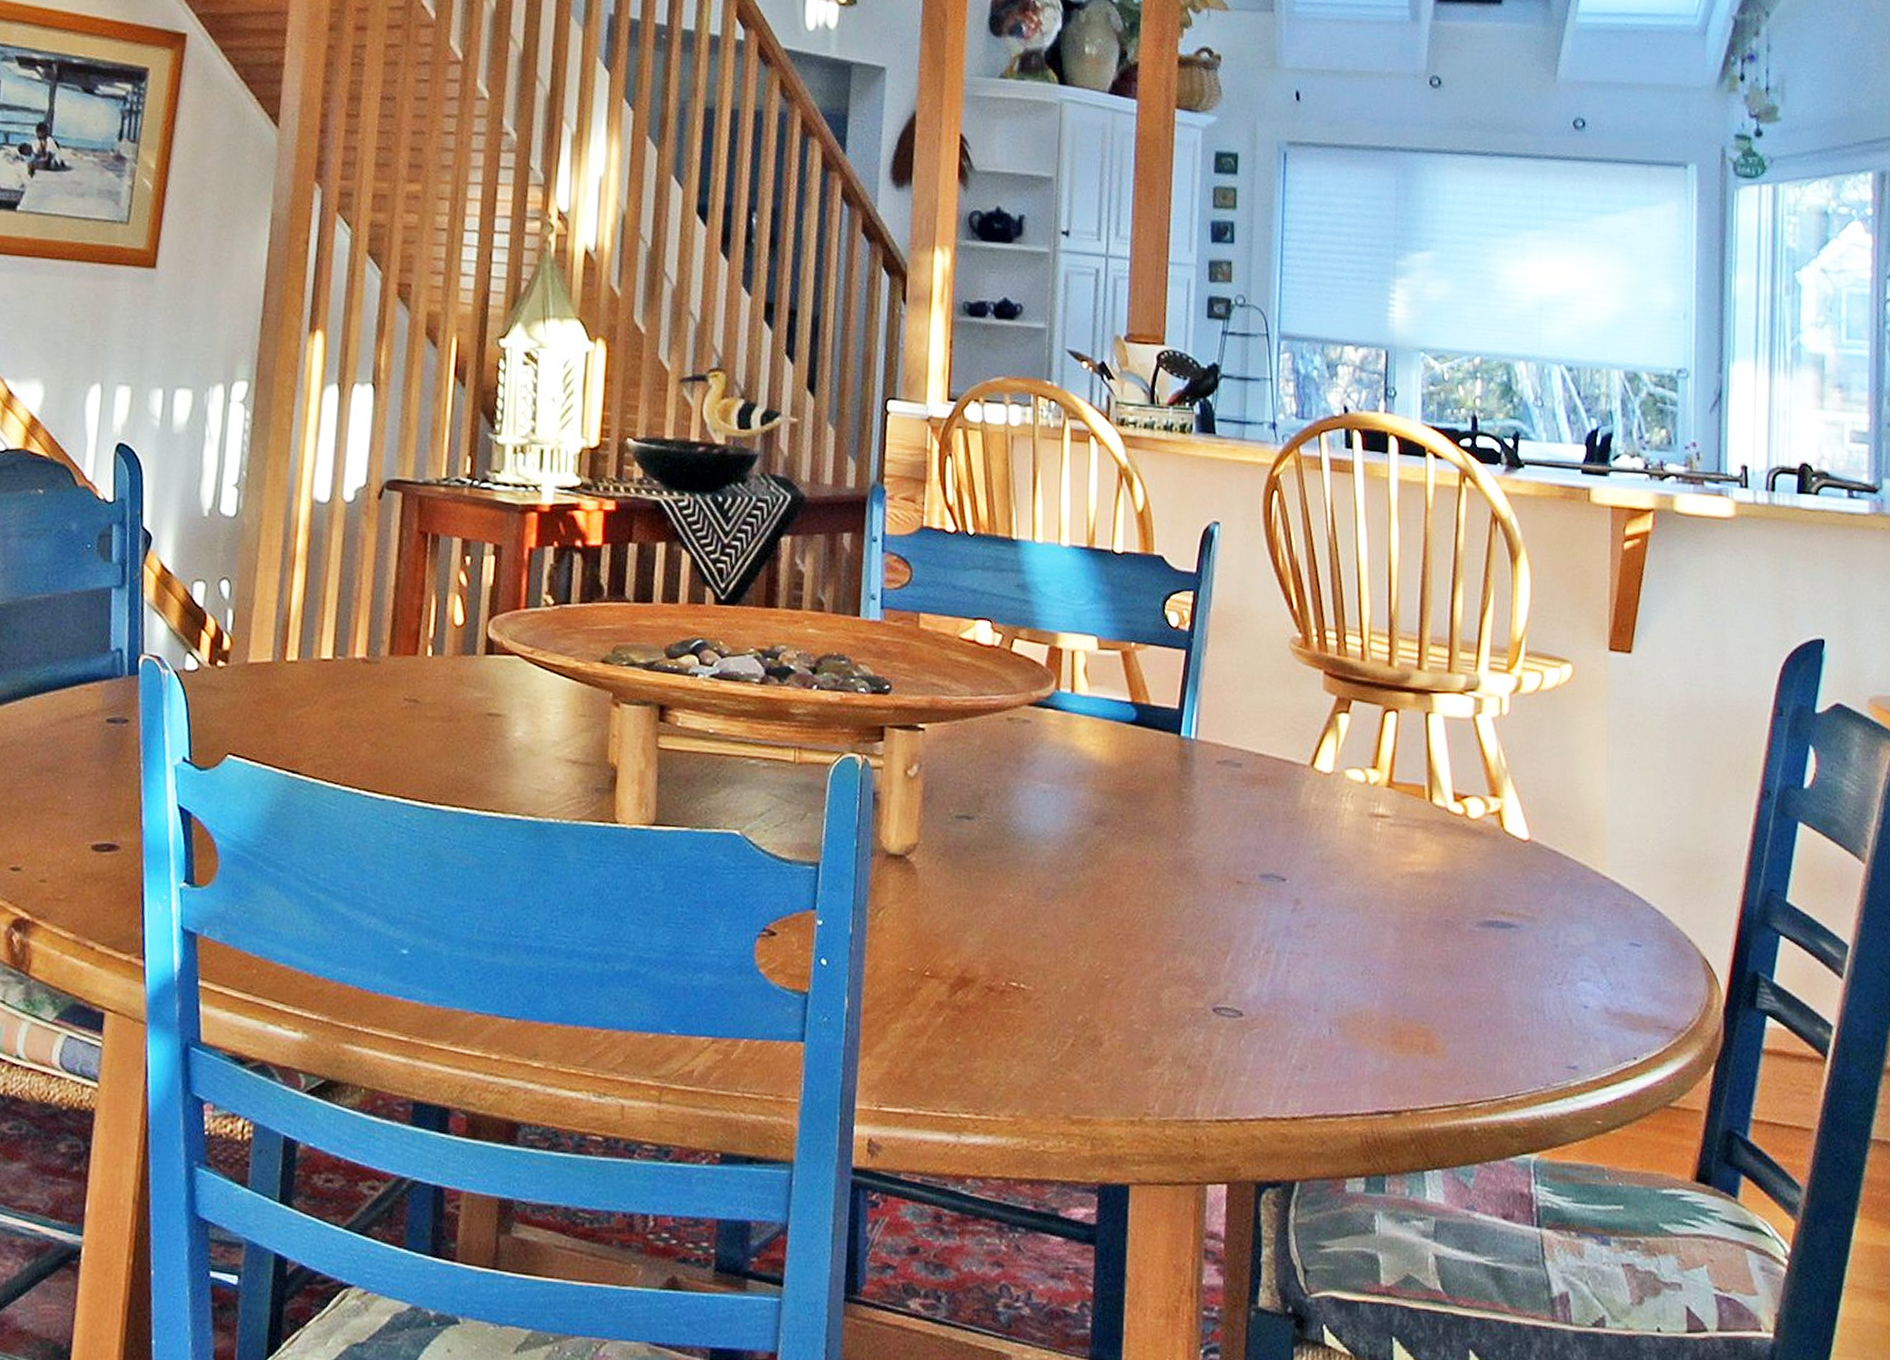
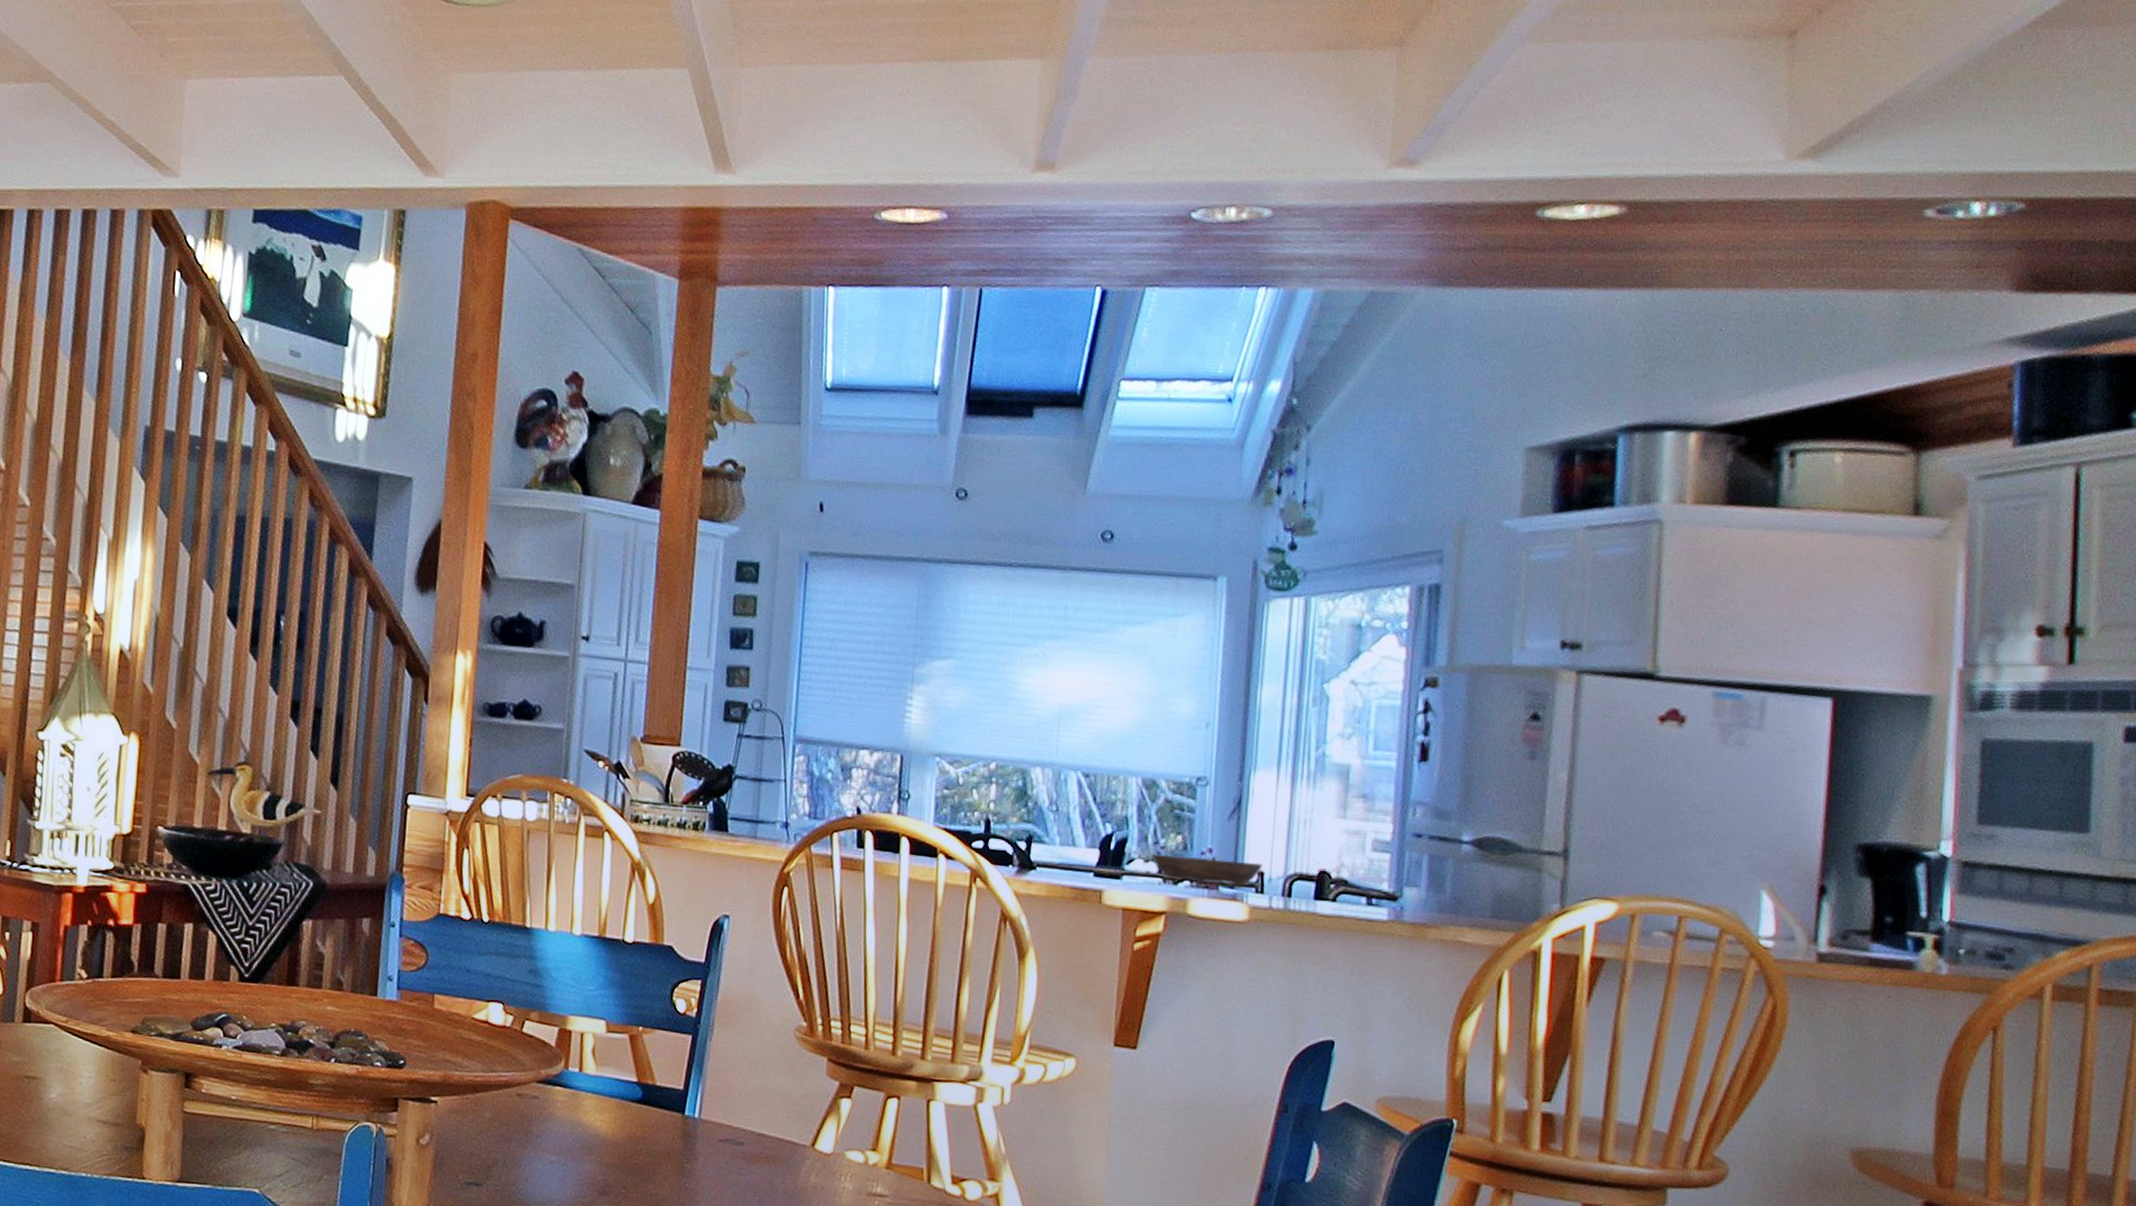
bowl: none [1637,448,1746,485] -> present [1151,853,1263,890]

